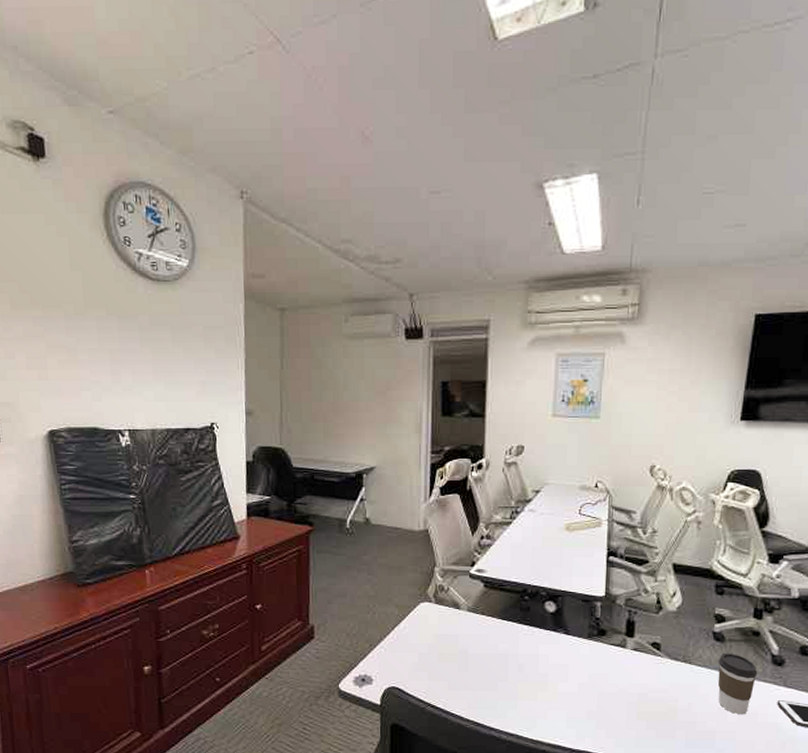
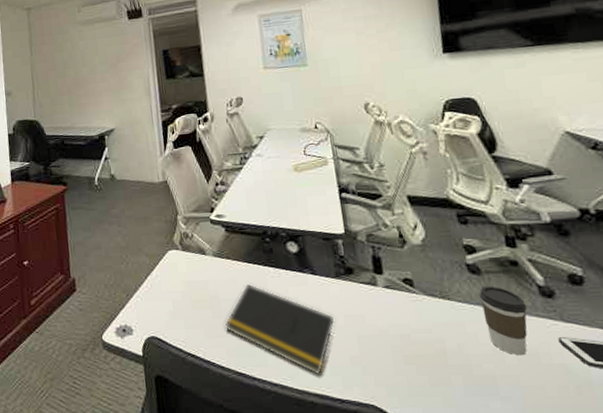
notepad: none [469,639,579,727] -> present [224,283,335,375]

